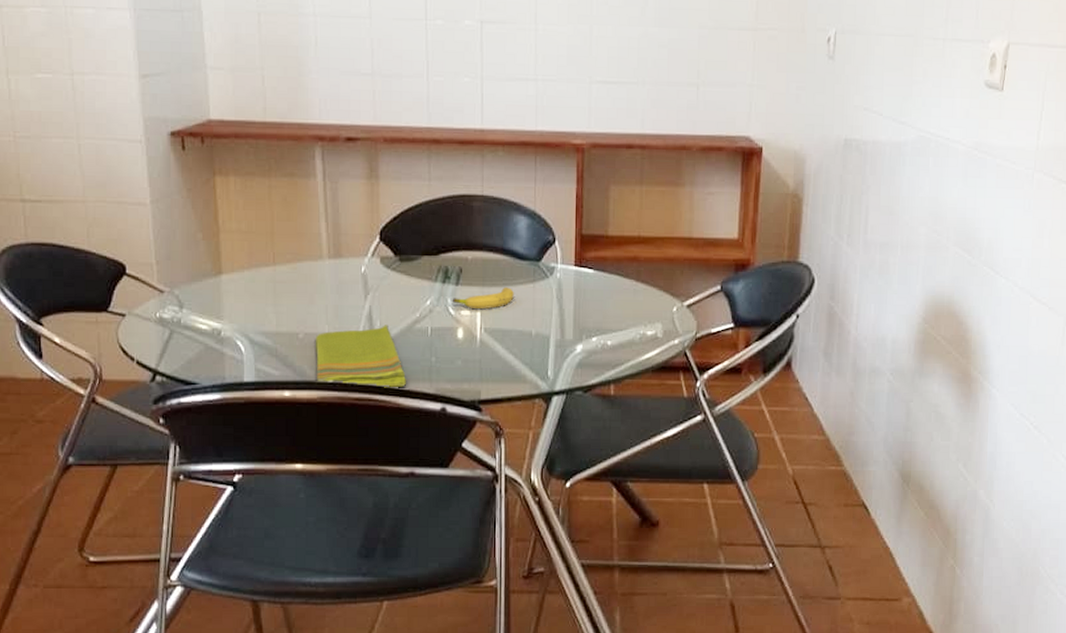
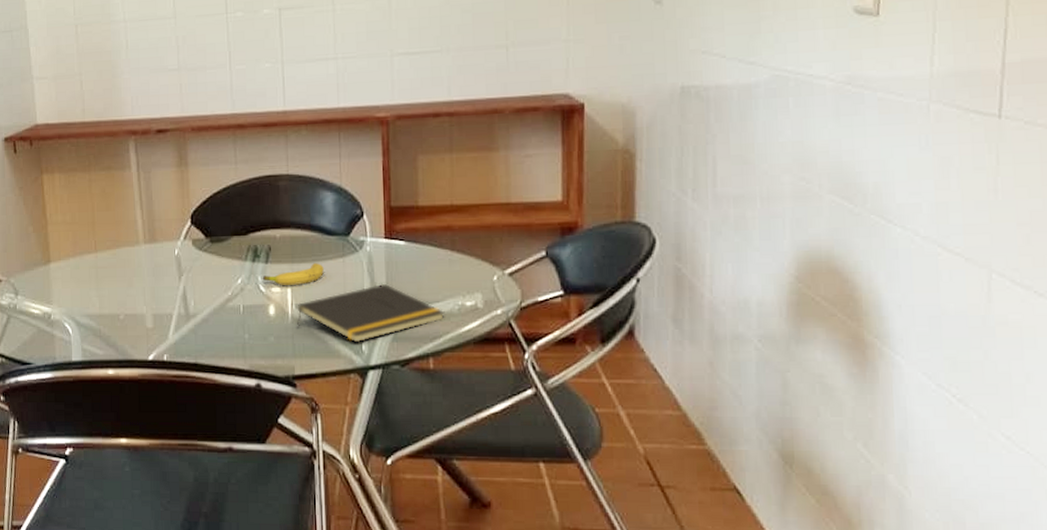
dish towel: present [315,325,406,388] -> none [134,304,221,365]
notepad: none [485,310,627,369] -> present [297,283,445,343]

